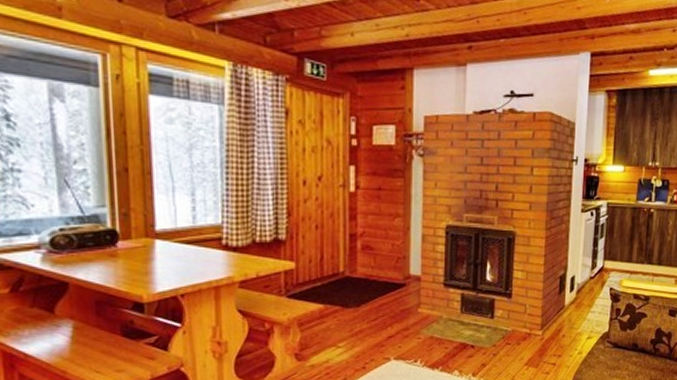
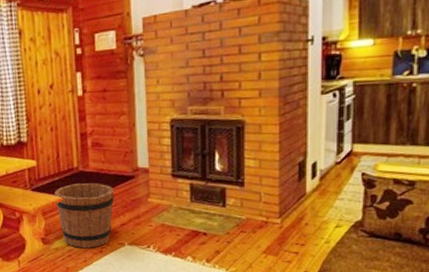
bucket: none [314,289,383,365] -> present [54,182,115,249]

